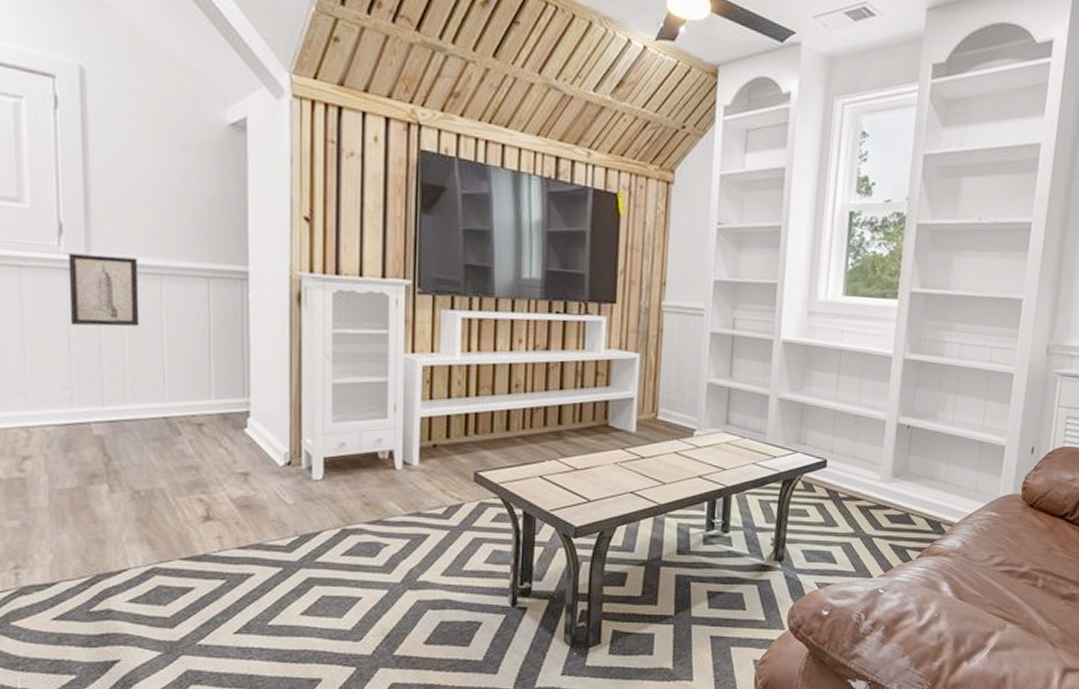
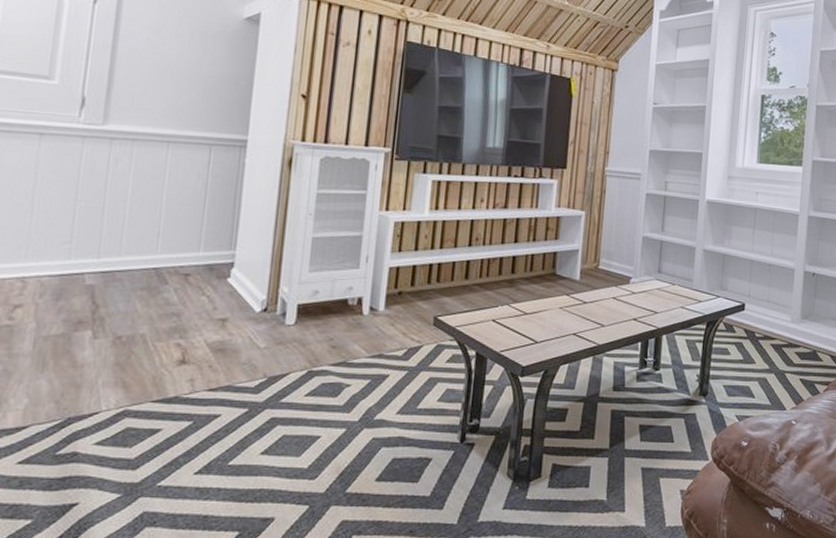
wall art: present [67,253,140,327] -> none [79,123,150,187]

